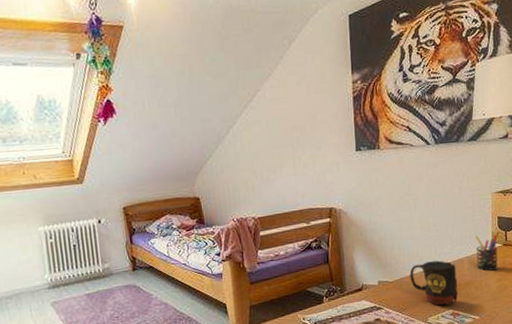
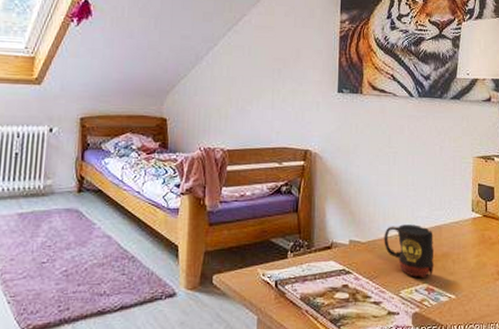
pen holder: present [475,234,498,271] -> none [454,201,477,244]

